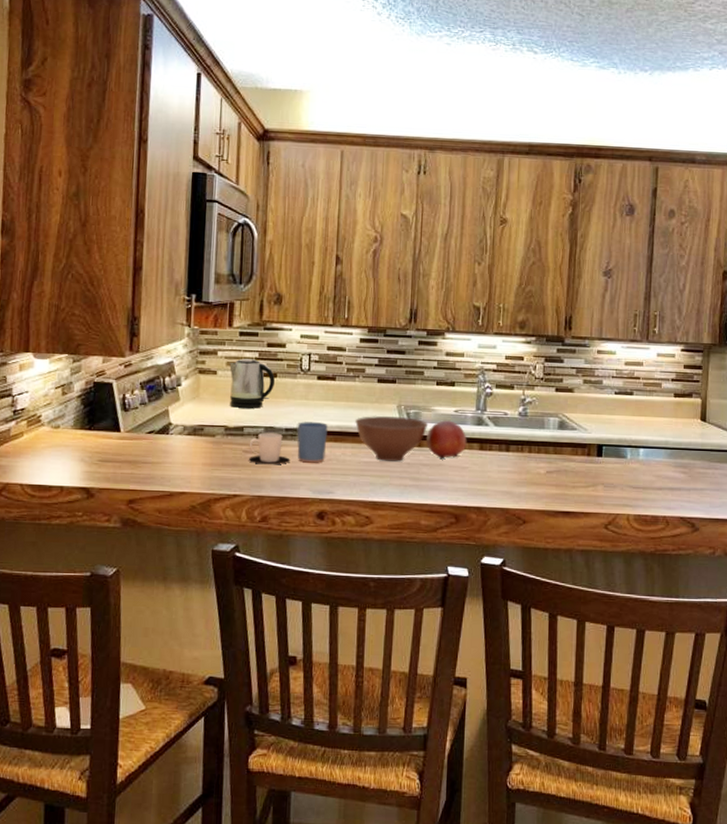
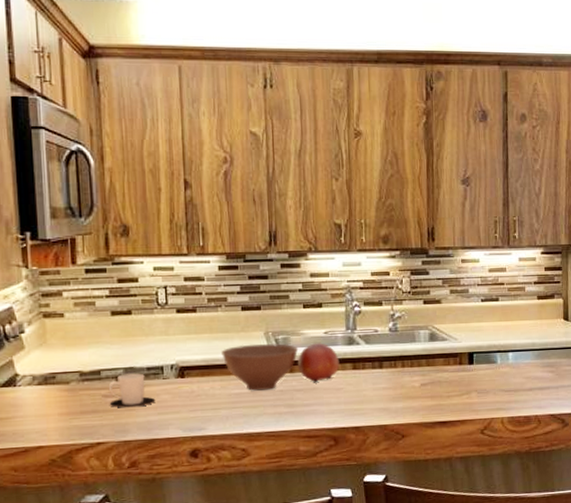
kettle: present [229,358,275,409] -> none [77,297,130,351]
mug: present [297,422,328,463] -> none [159,357,193,401]

